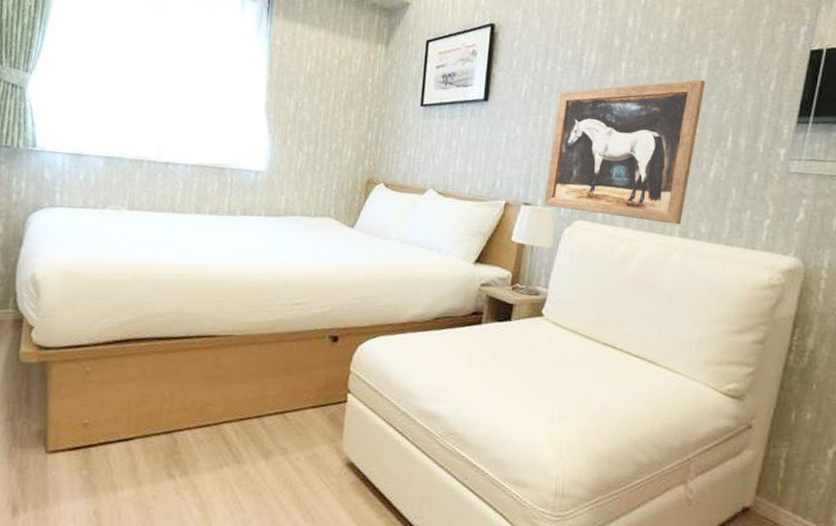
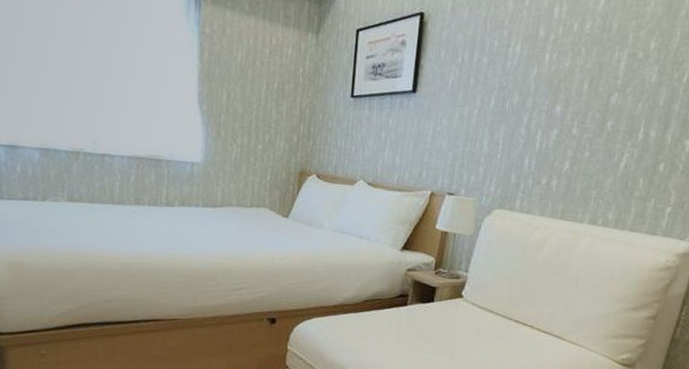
wall art: present [543,79,706,225] -> none [466,72,624,213]

